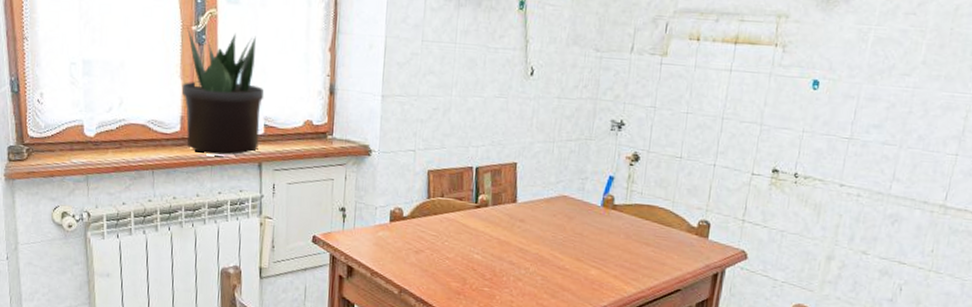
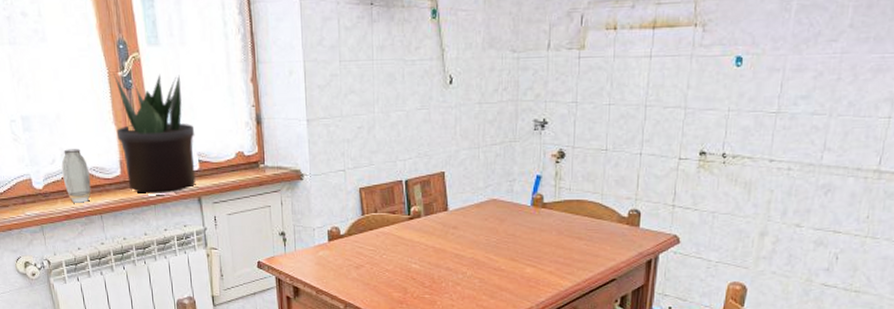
vase: none [117,98,147,156] -> present [61,149,91,203]

